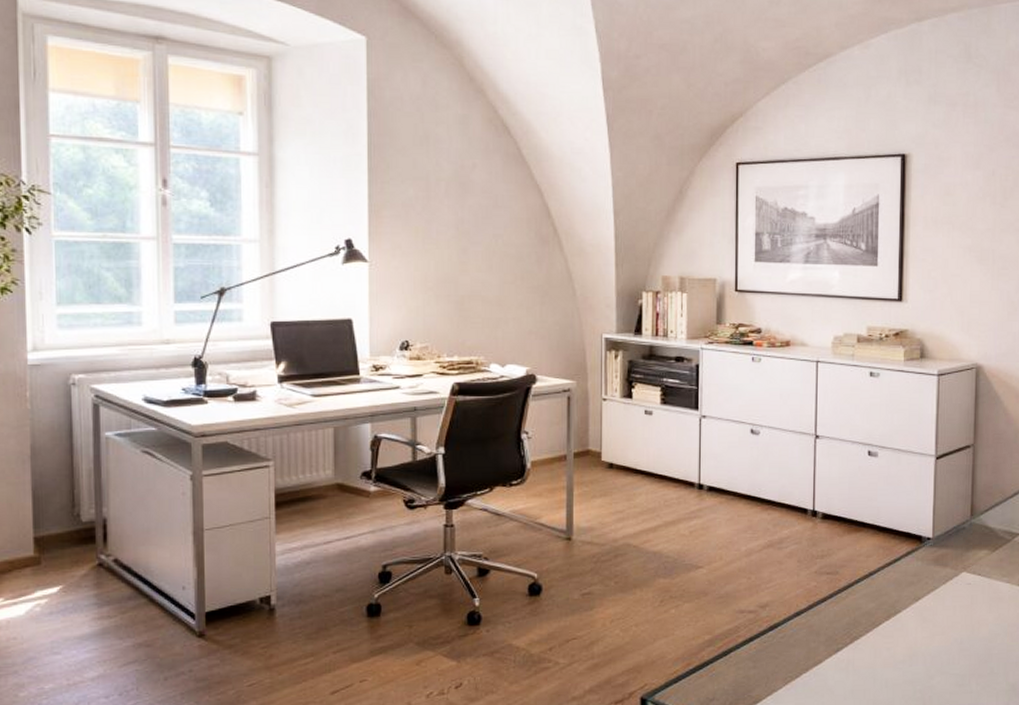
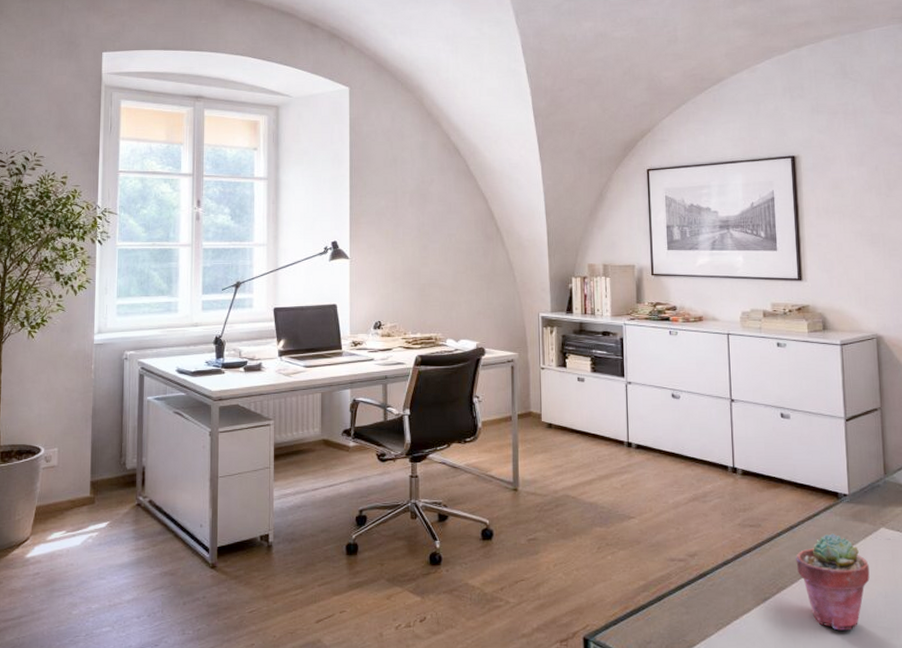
potted succulent: none [872,579,947,679] -> present [796,533,870,631]

